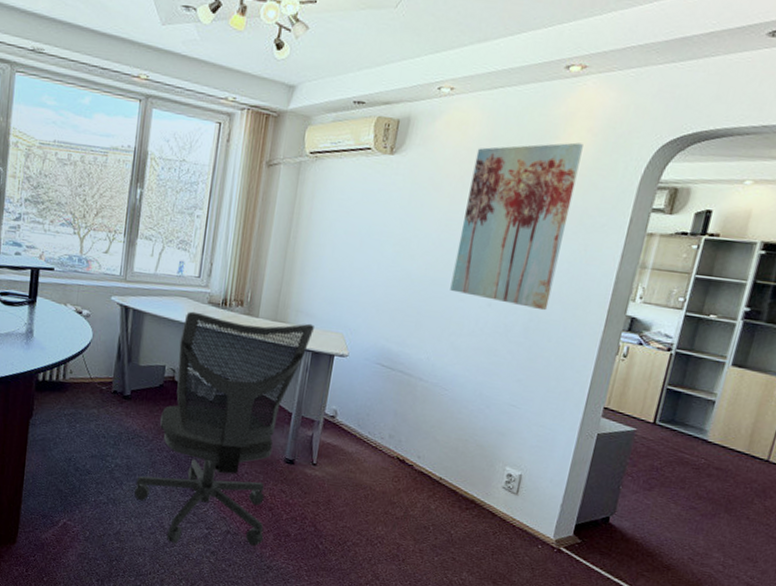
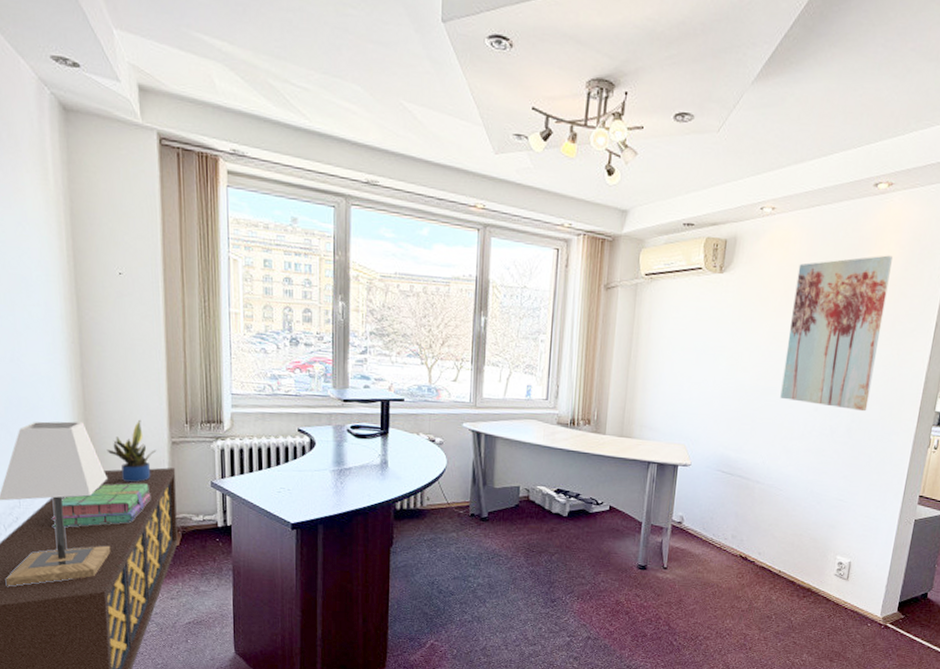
office chair: present [134,311,314,546] -> none [498,432,658,653]

